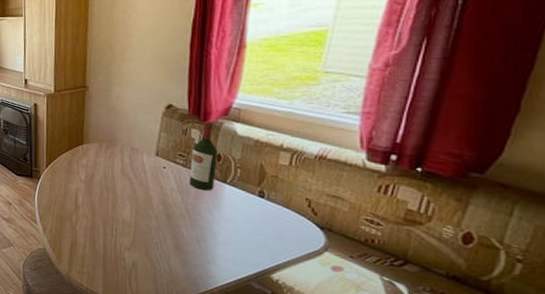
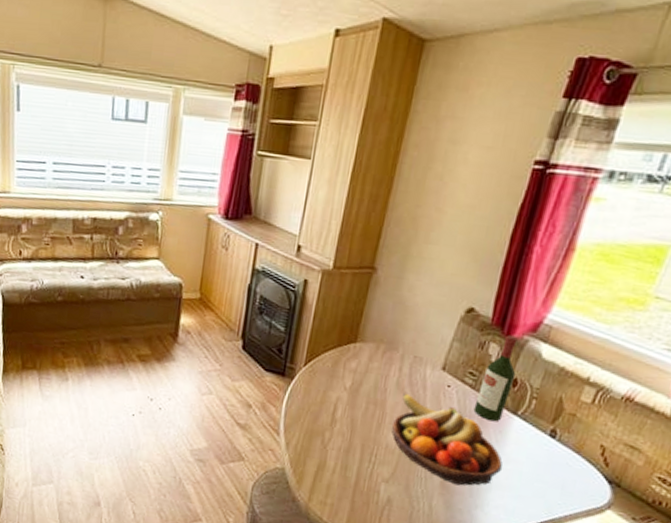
fruit bowl: none [125,177,223,246] -> present [392,392,503,486]

